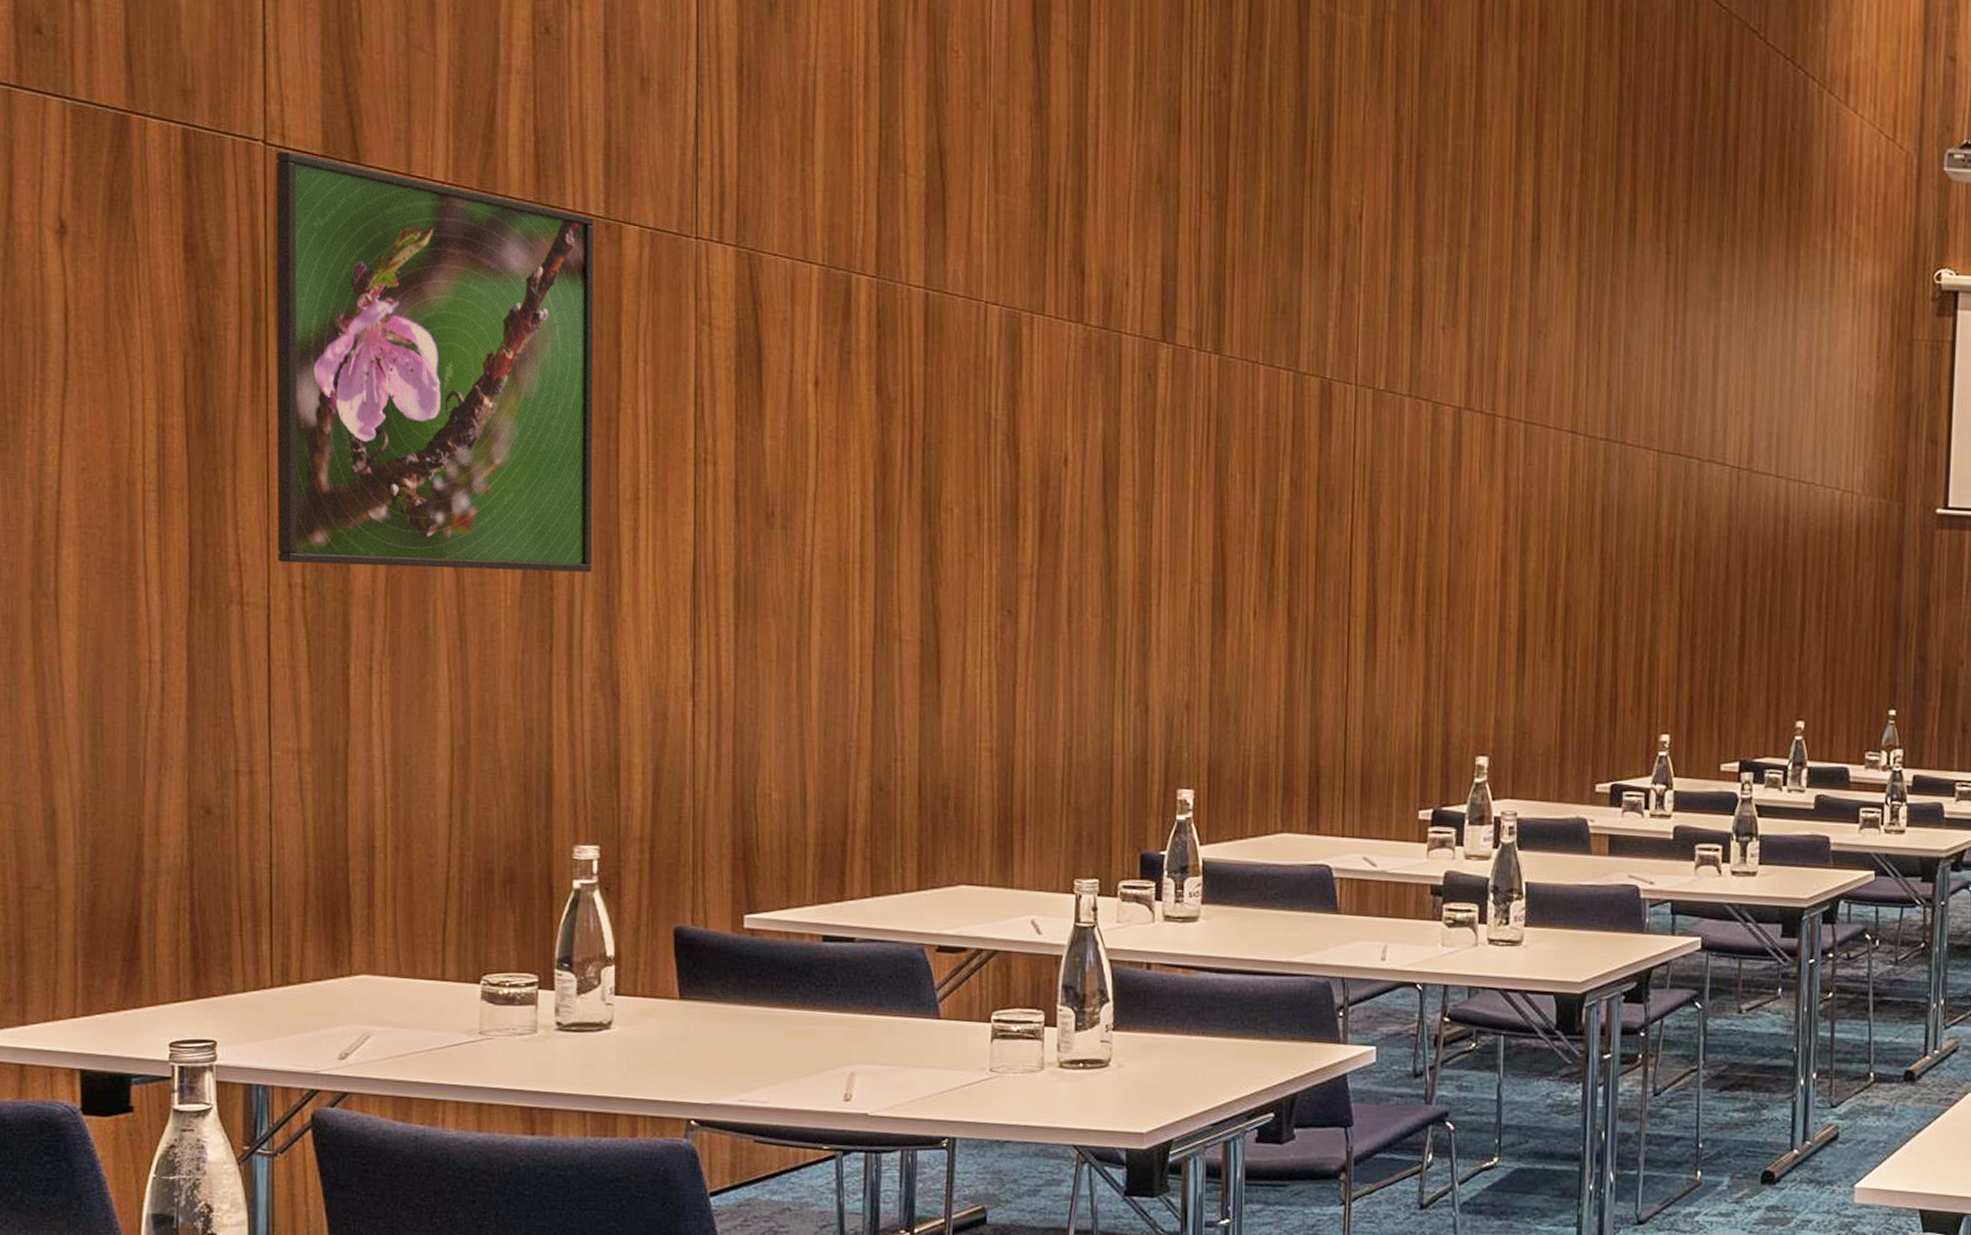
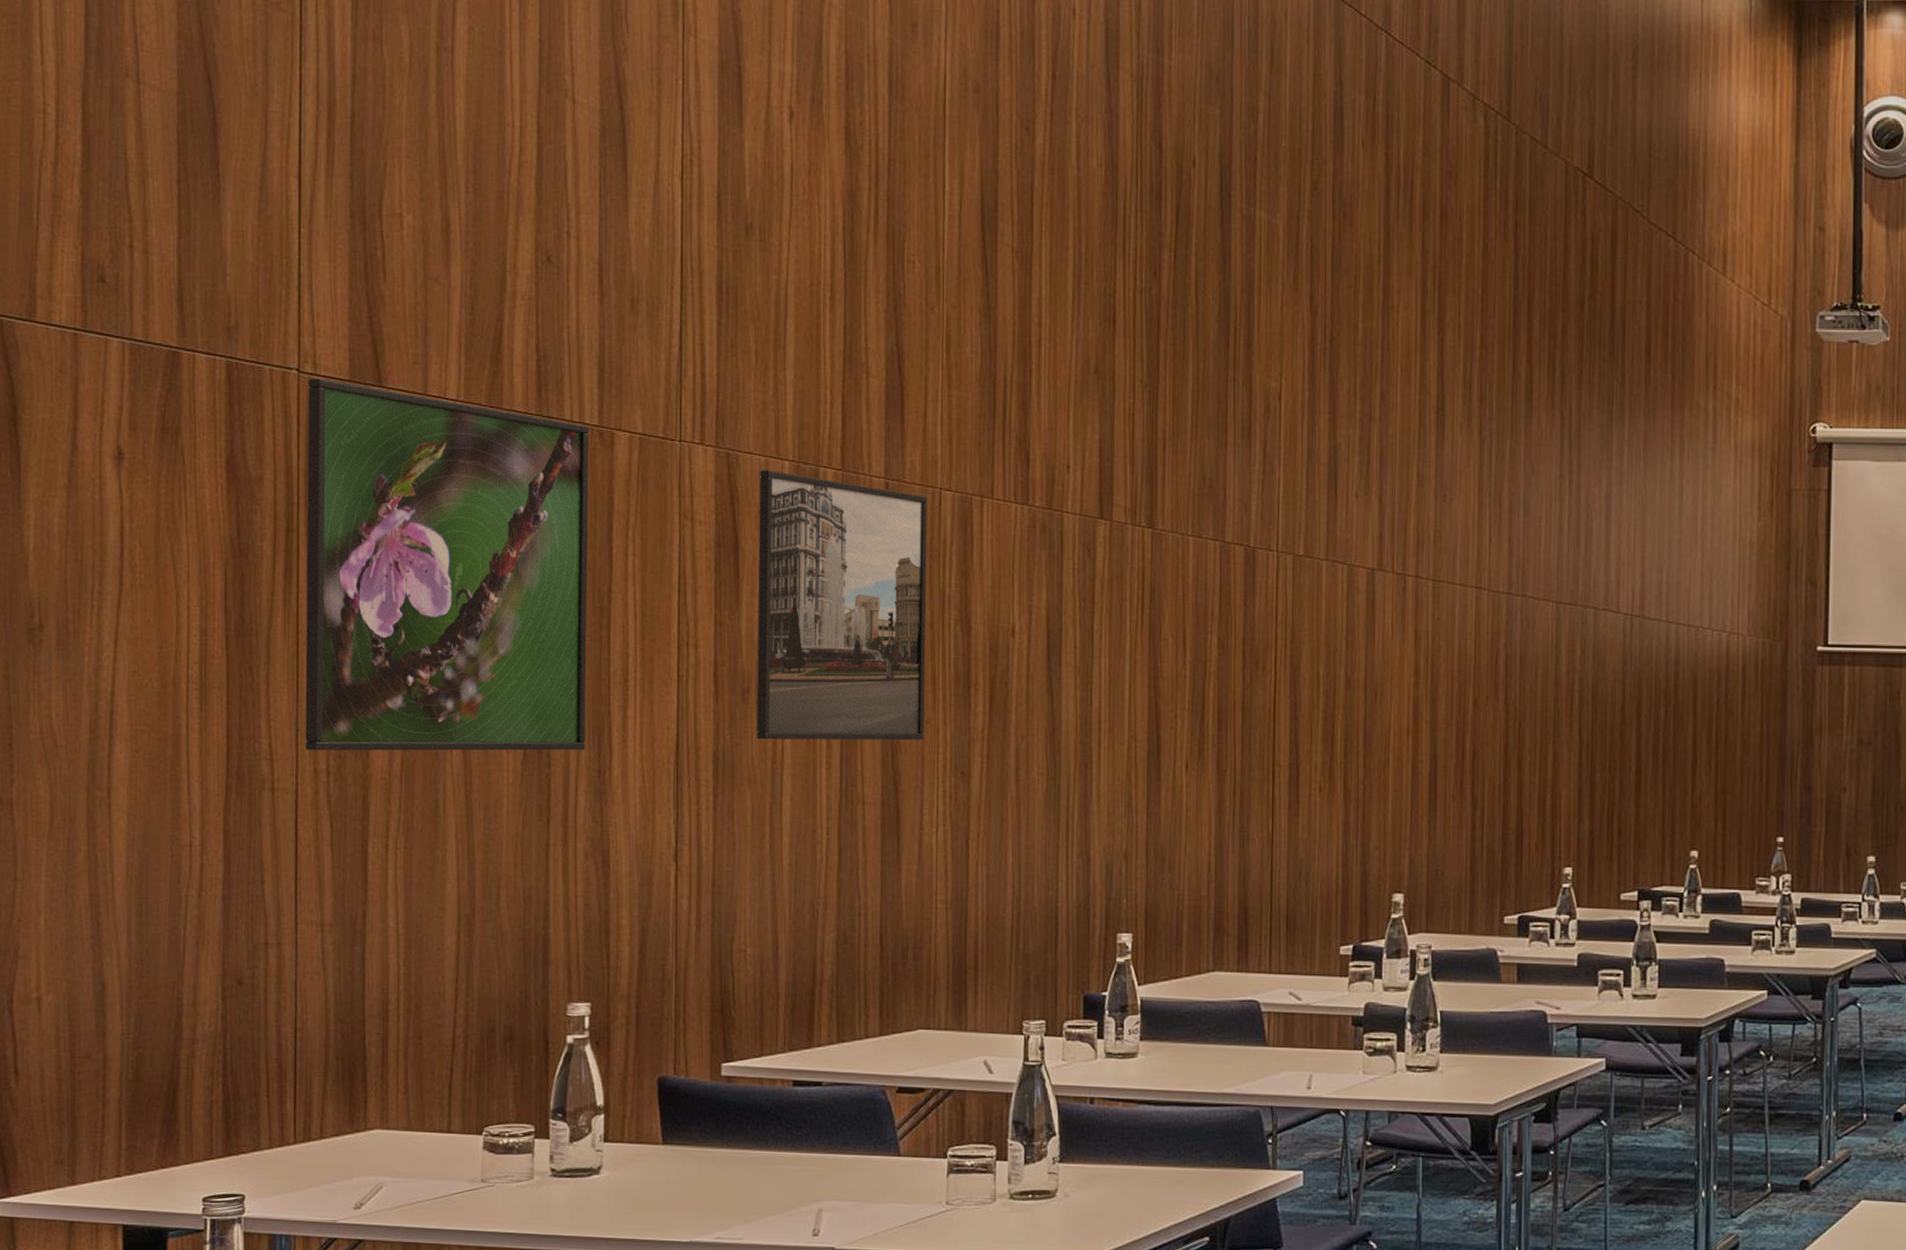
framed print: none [781,273,972,575] -> present [756,469,928,741]

